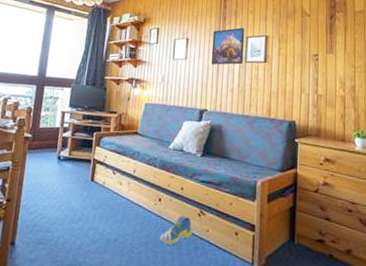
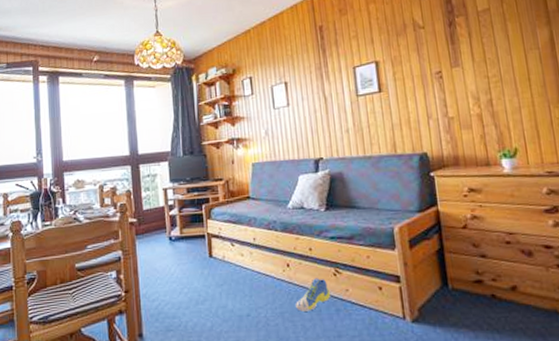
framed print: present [211,27,245,65] -> none [313,57,354,106]

